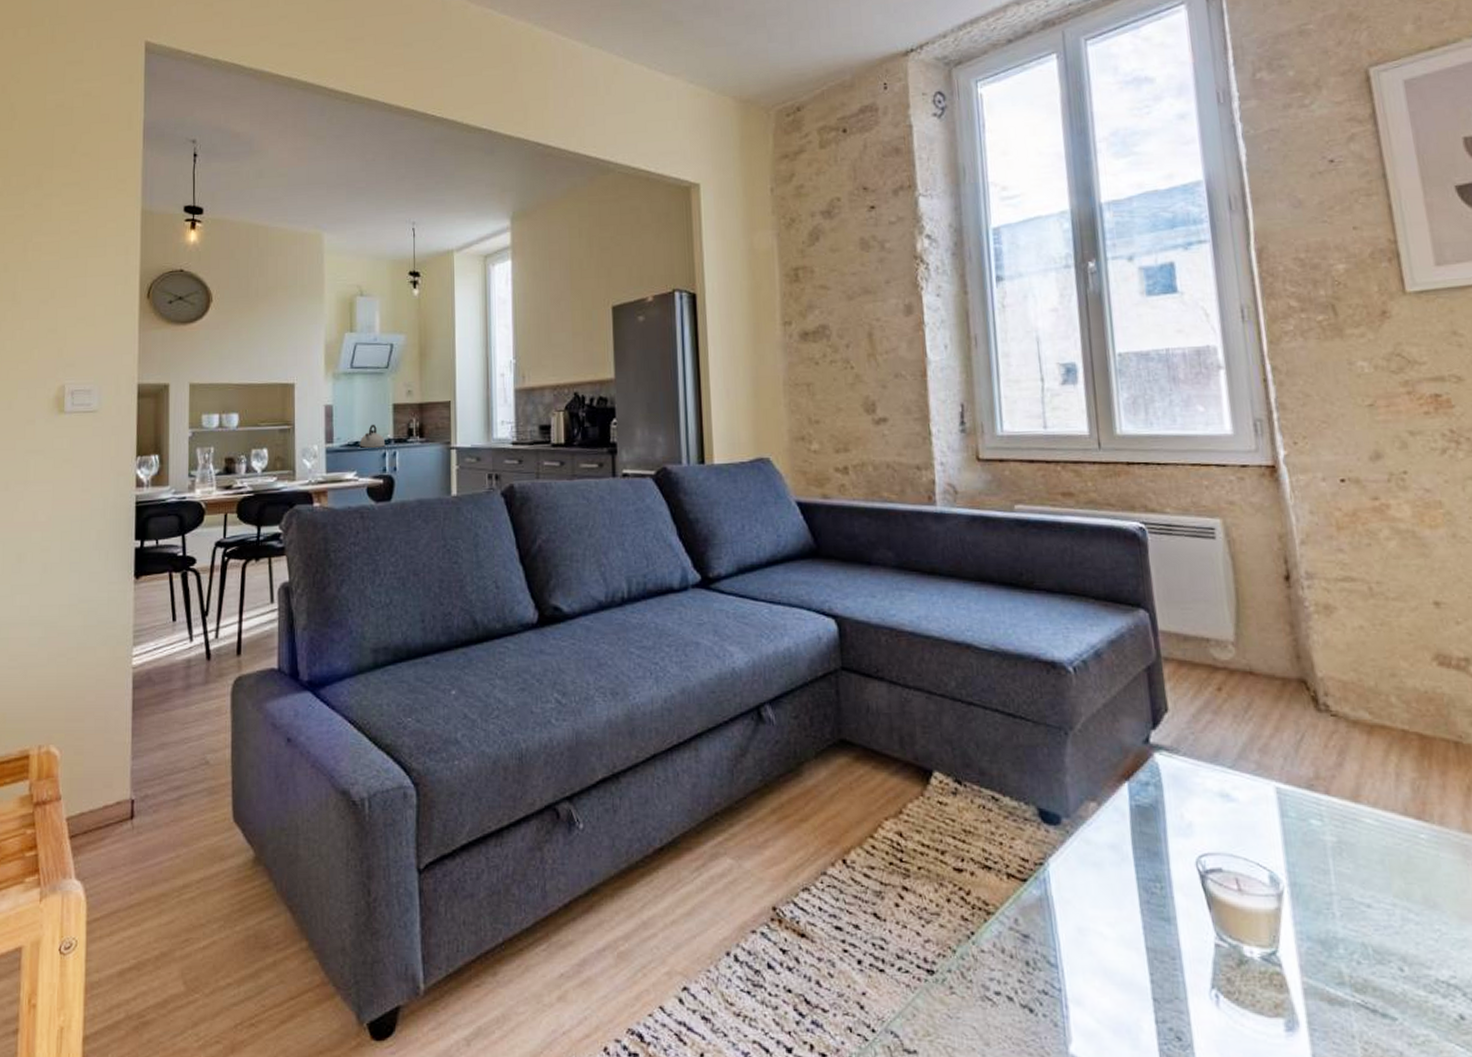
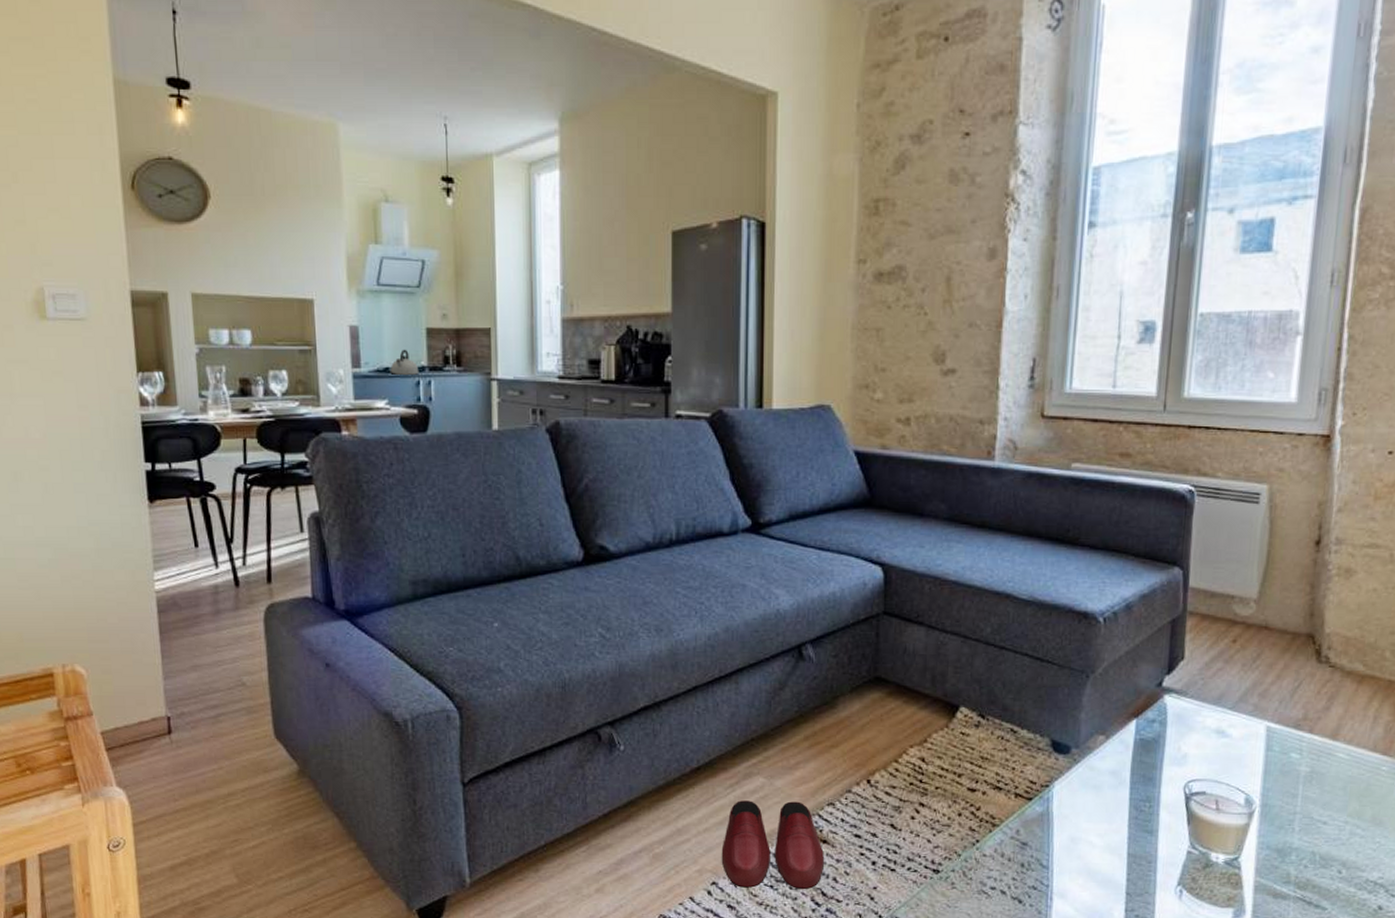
slippers: none [691,886,805,997] -> present [721,800,824,890]

